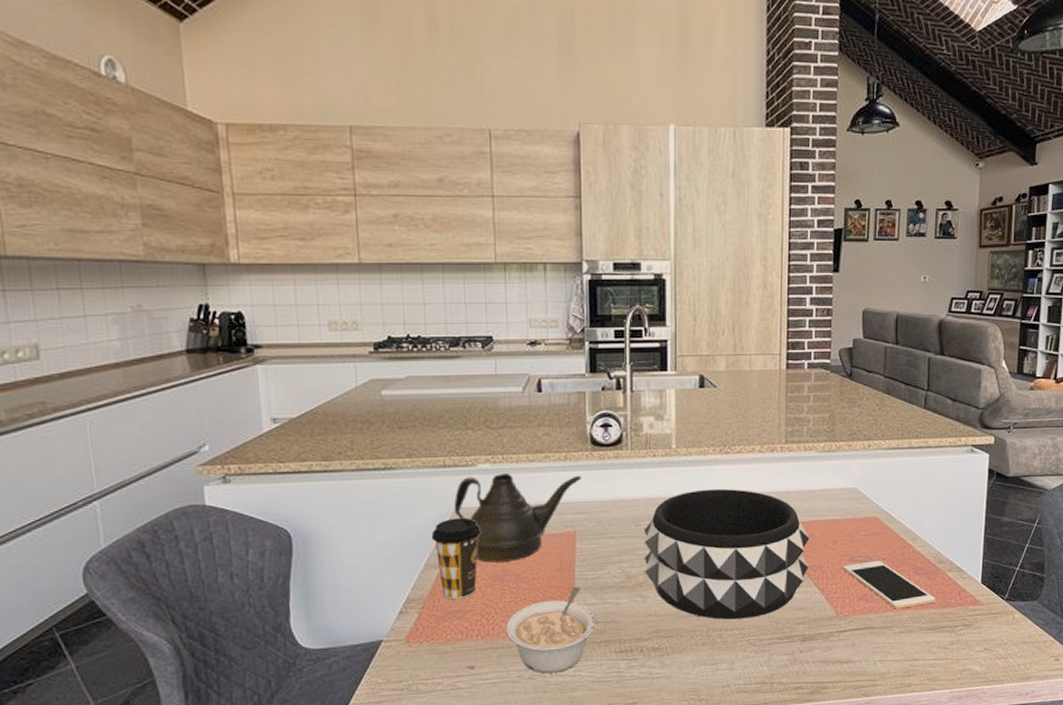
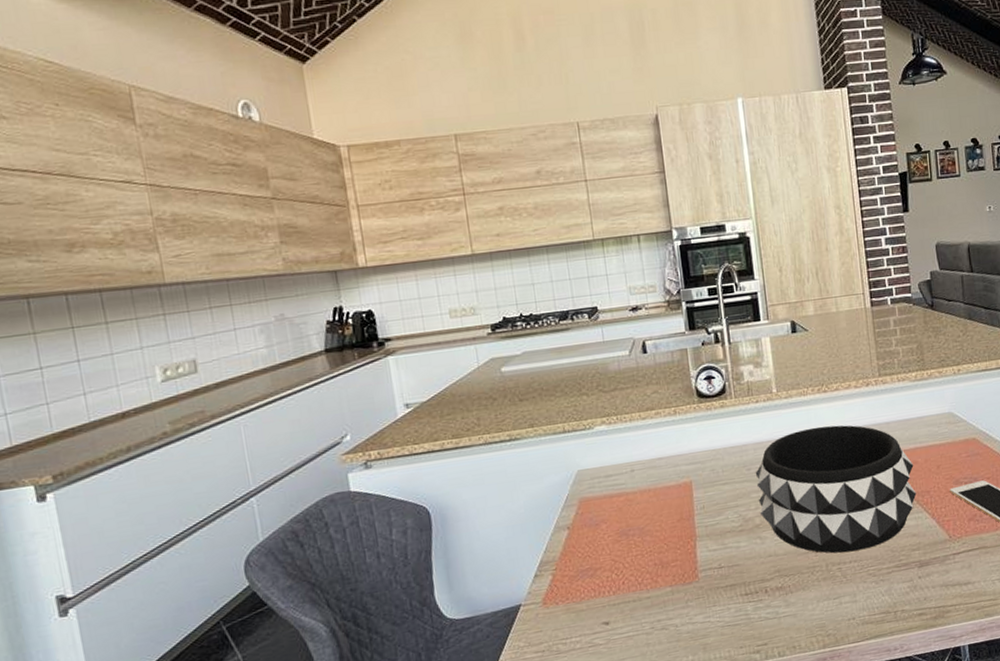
coffee cup: present [431,517,481,600] -> none [558,478,604,559]
teapot: present [453,474,581,563] -> none [576,427,692,520]
legume: present [506,586,596,674] -> none [635,534,720,623]

